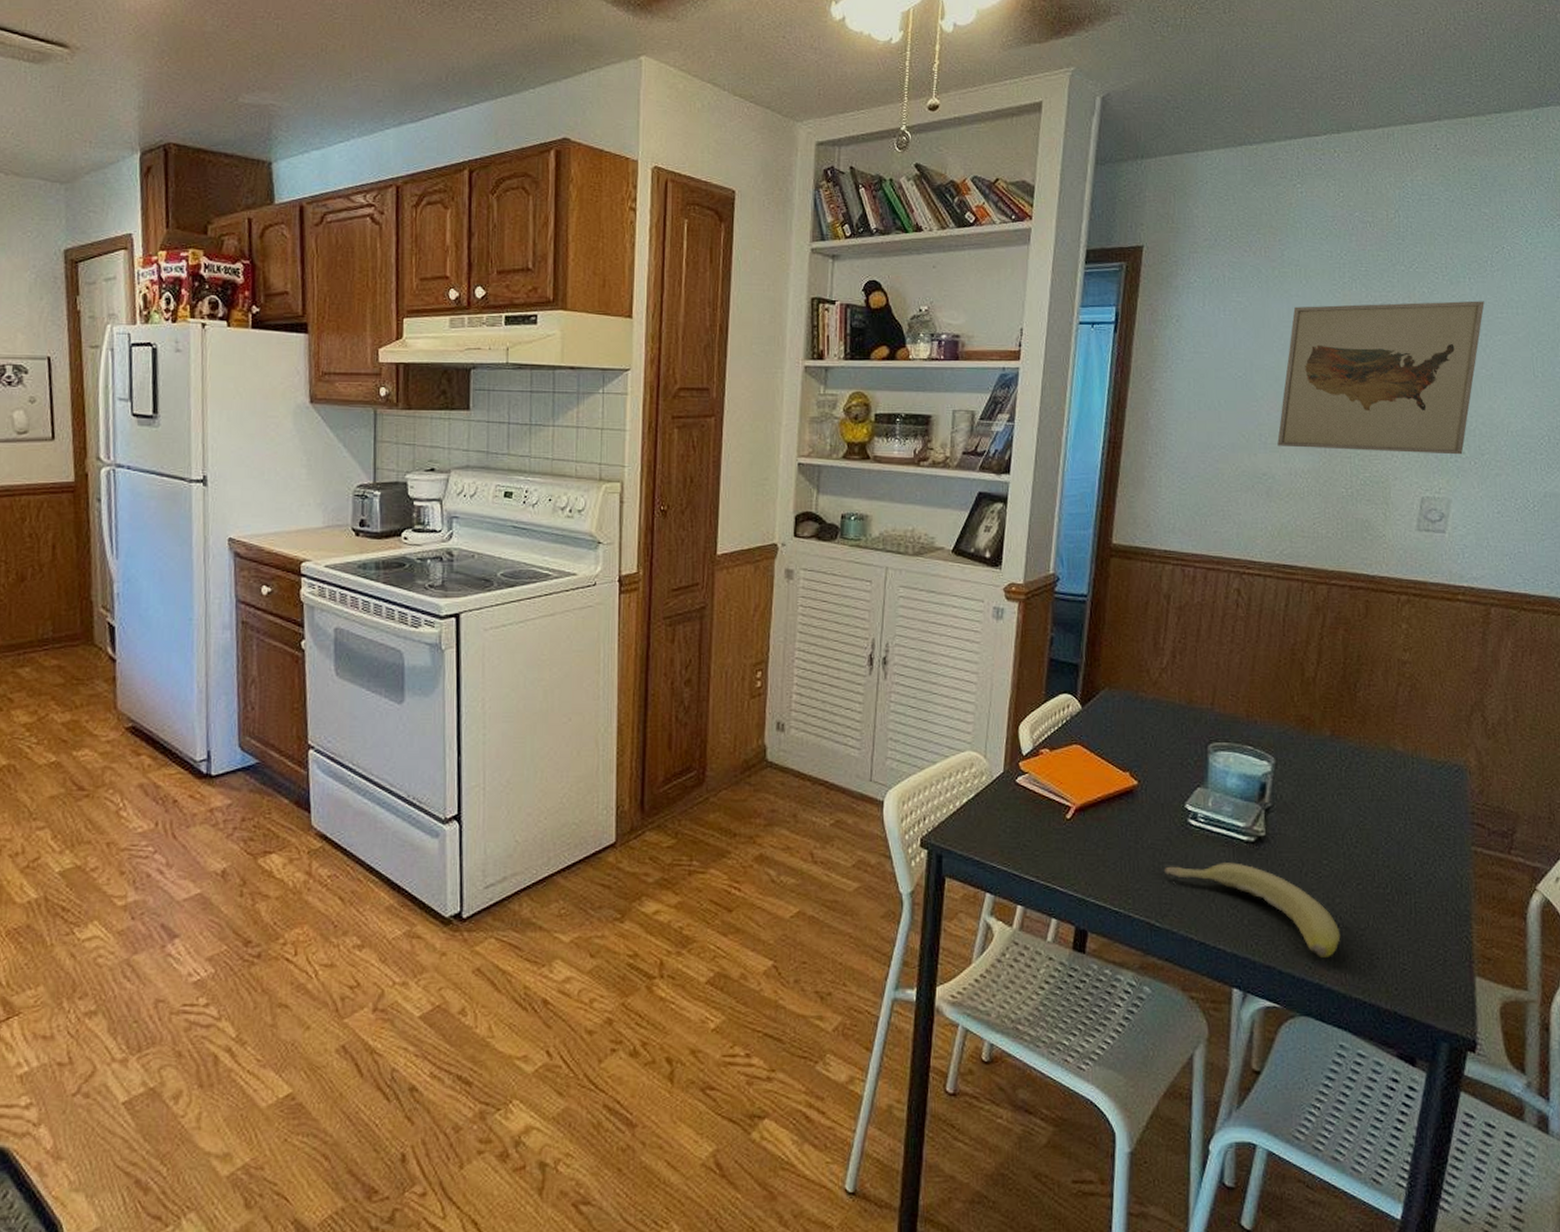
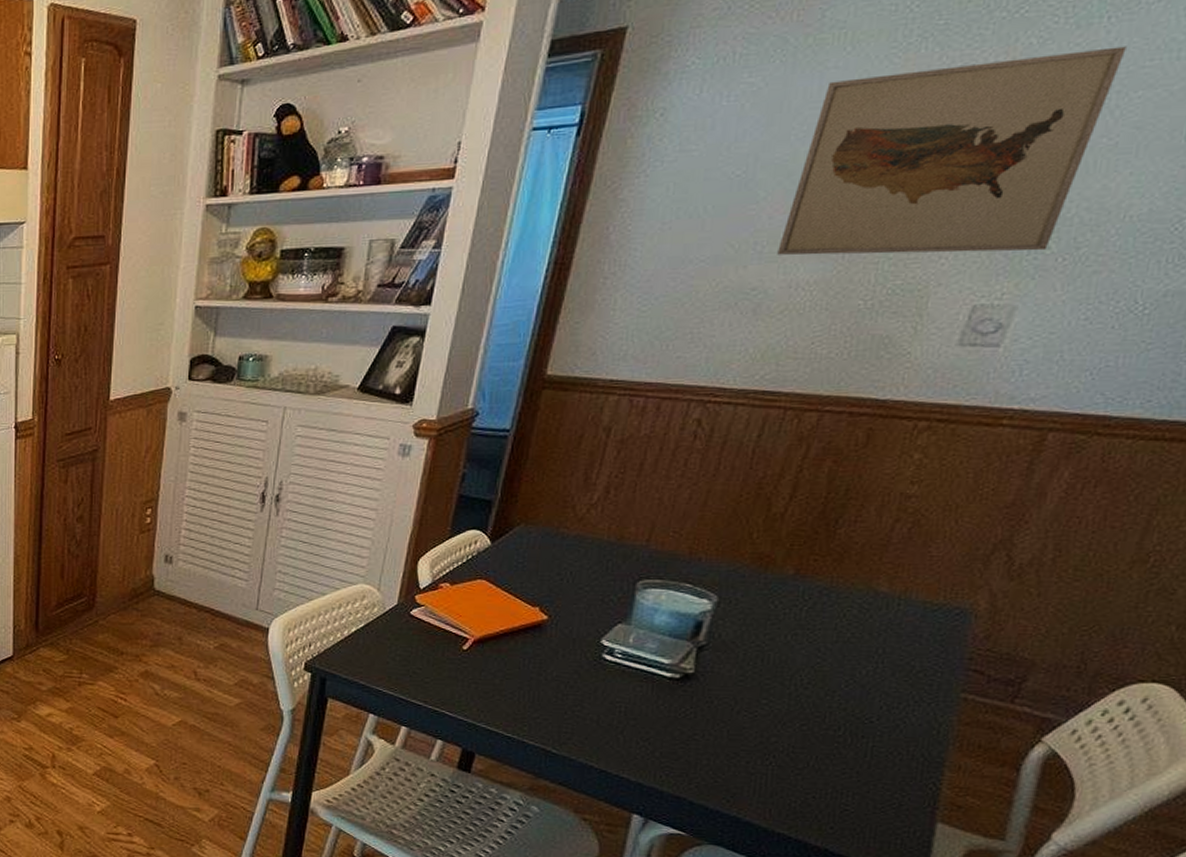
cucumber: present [1165,862,1341,958] -> none [569,697,771,793]

